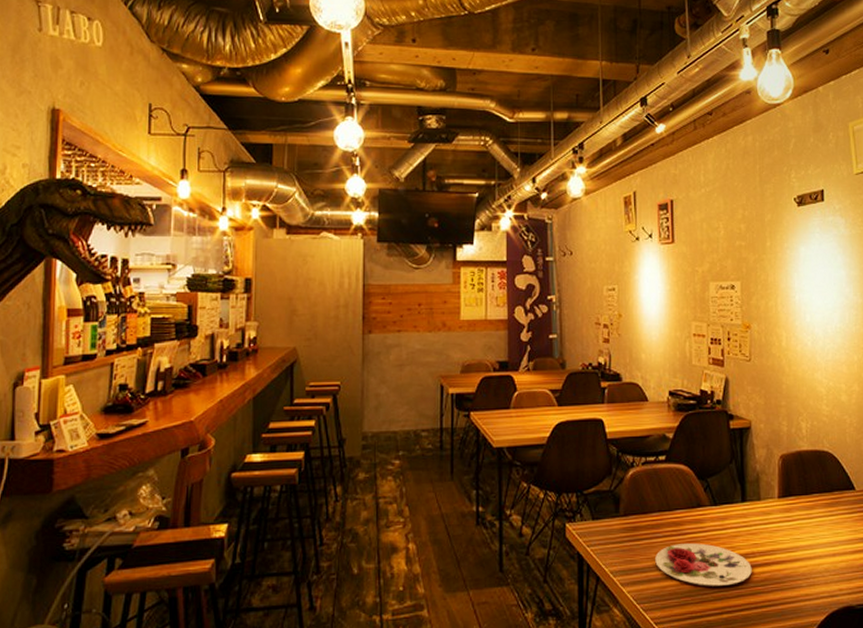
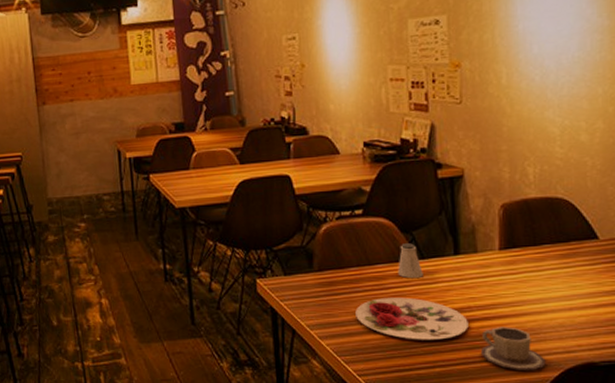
saltshaker: none [694,490,715,525] -> present [398,243,423,279]
cup: none [761,572,814,615] -> present [480,327,546,370]

